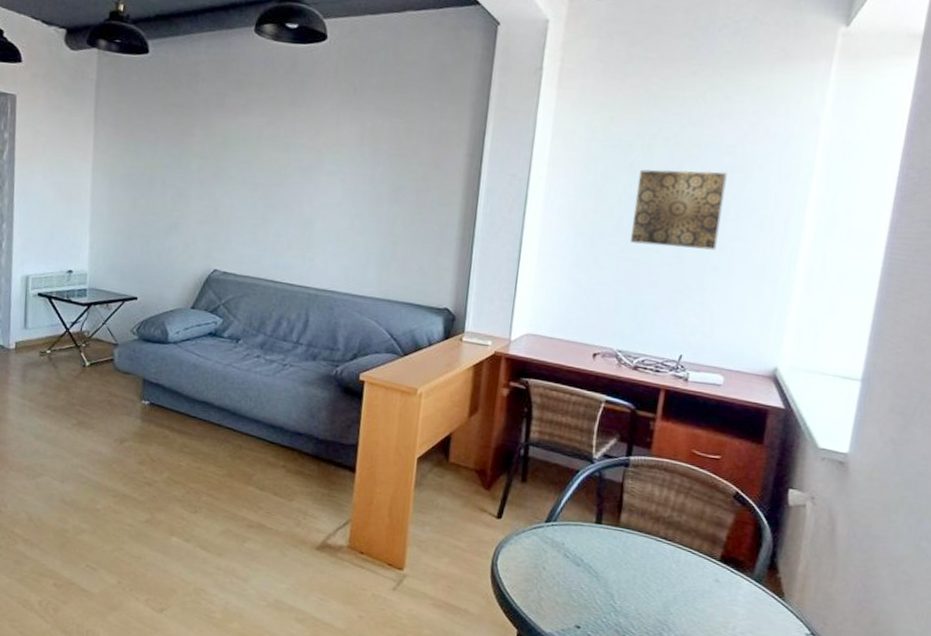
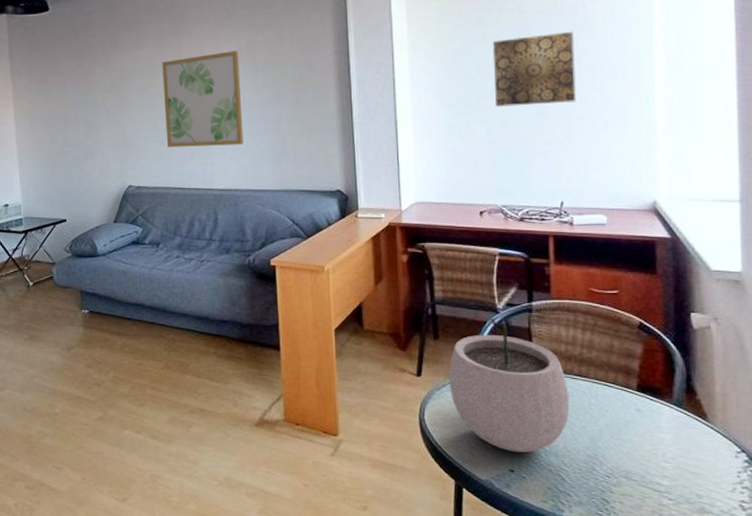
wall art: none [264,134,360,243] -> present [162,51,243,147]
plant pot: none [529,467,651,611] -> present [449,317,570,453]

